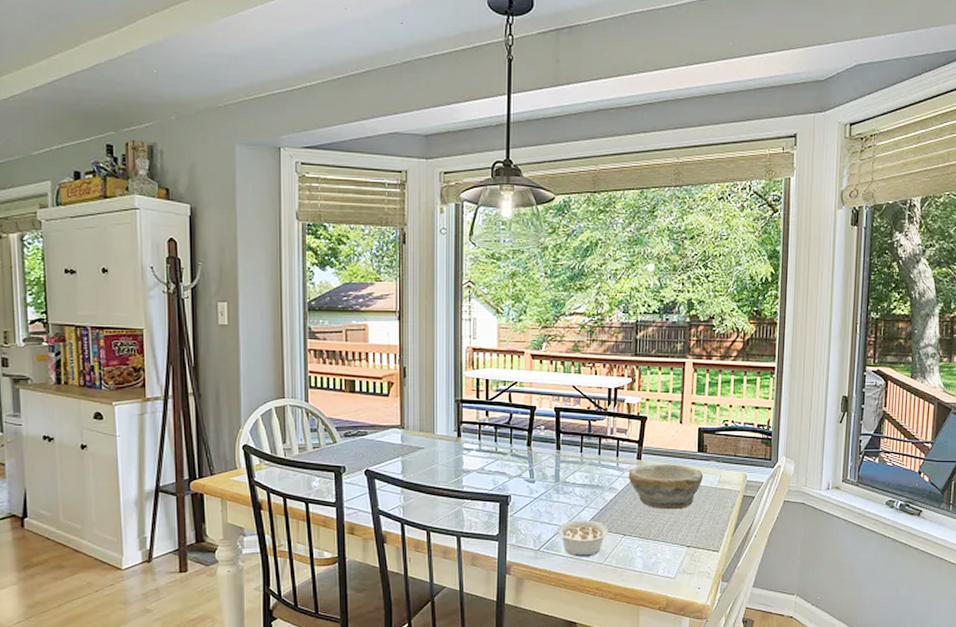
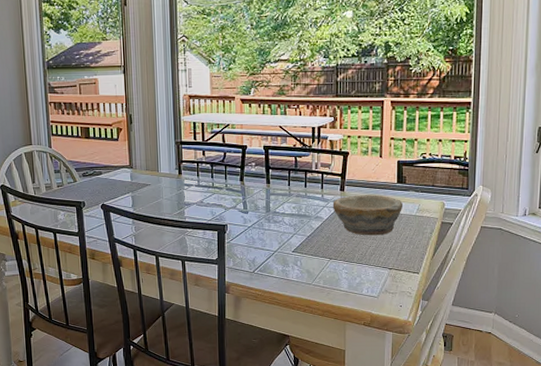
legume: present [555,520,609,557] -> none [267,246,316,278]

